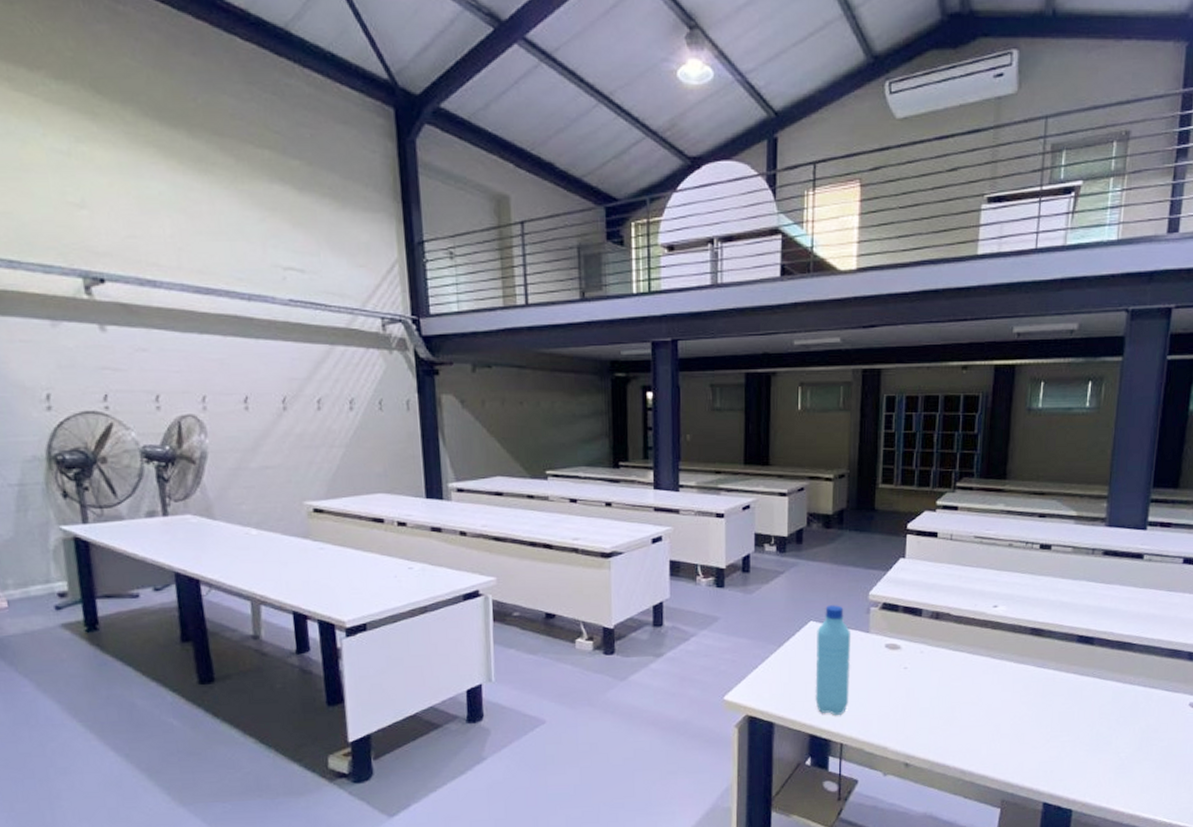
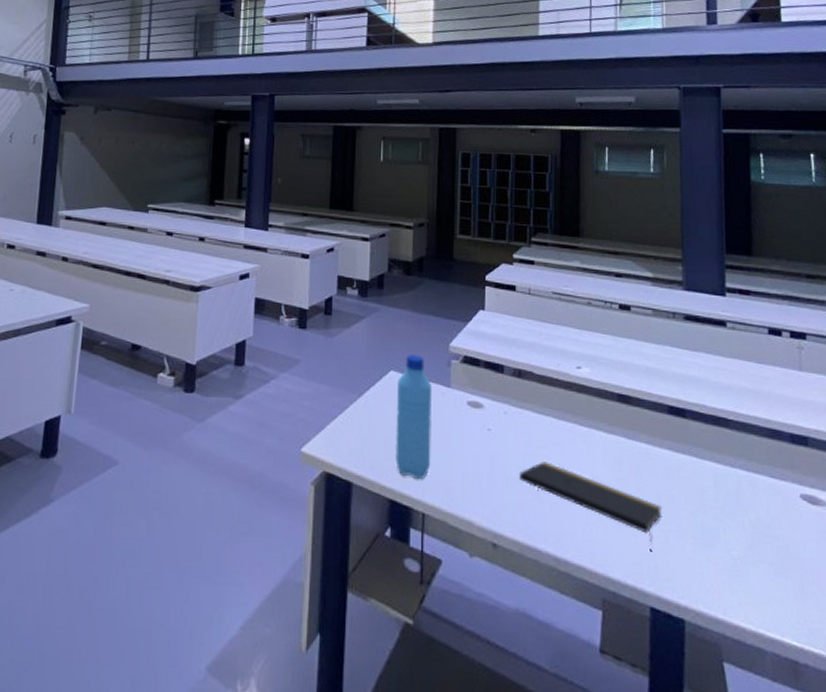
notepad: none [932,692,1063,760] -> present [519,462,663,552]

